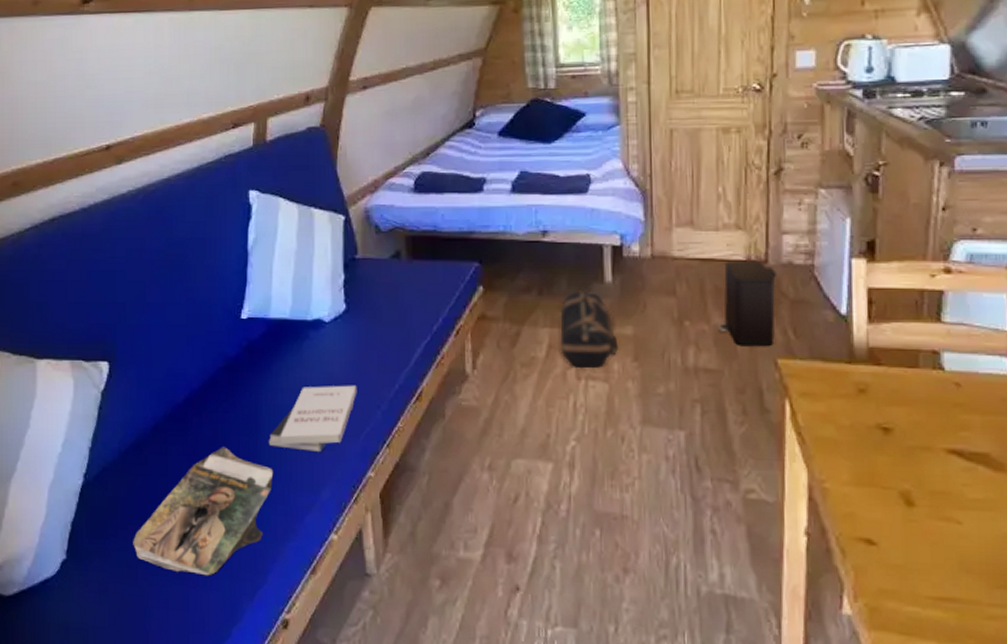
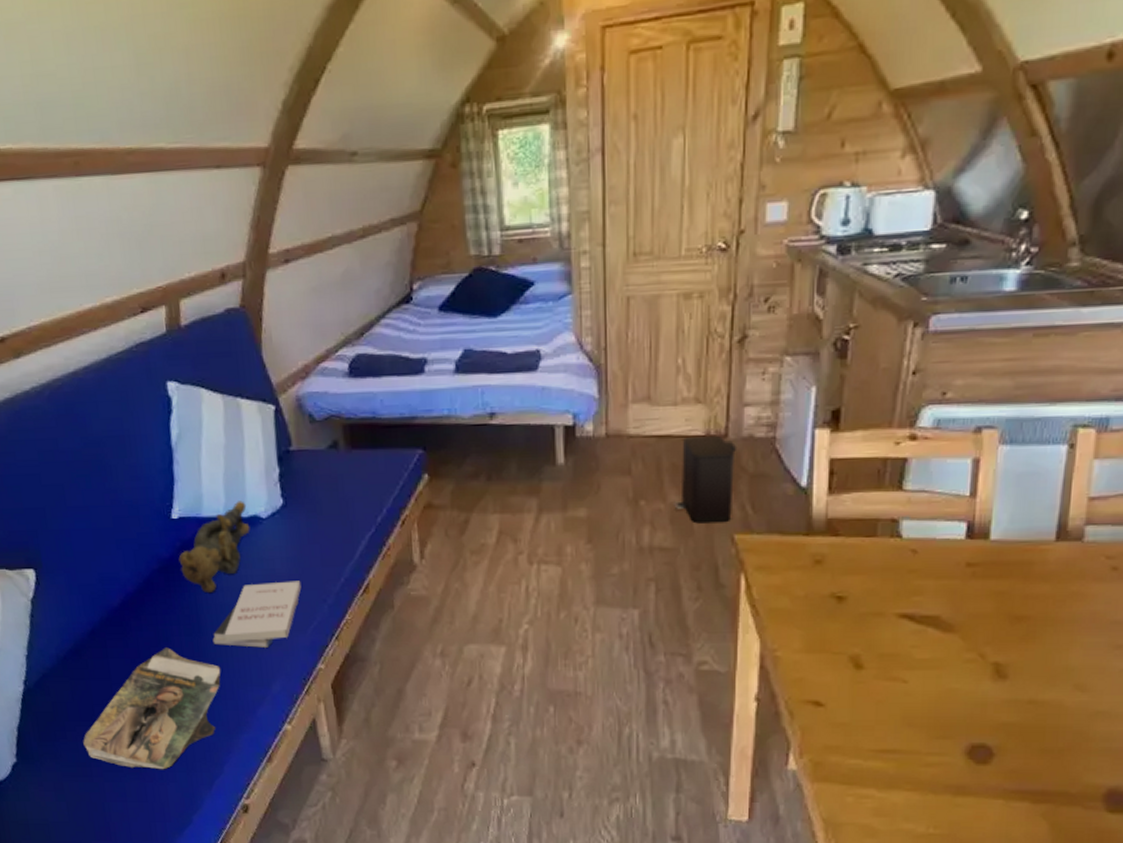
teddy bear: none [243,304,313,394] -> present [178,501,250,594]
duffel bag: present [560,291,619,369] -> none [510,474,572,554]

